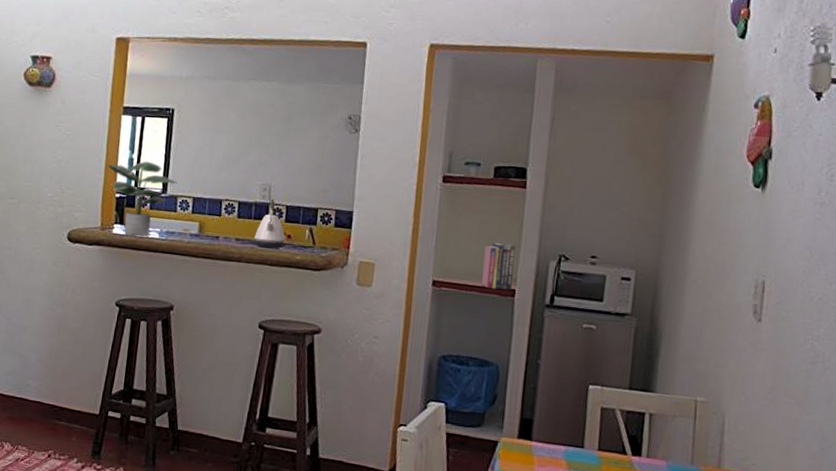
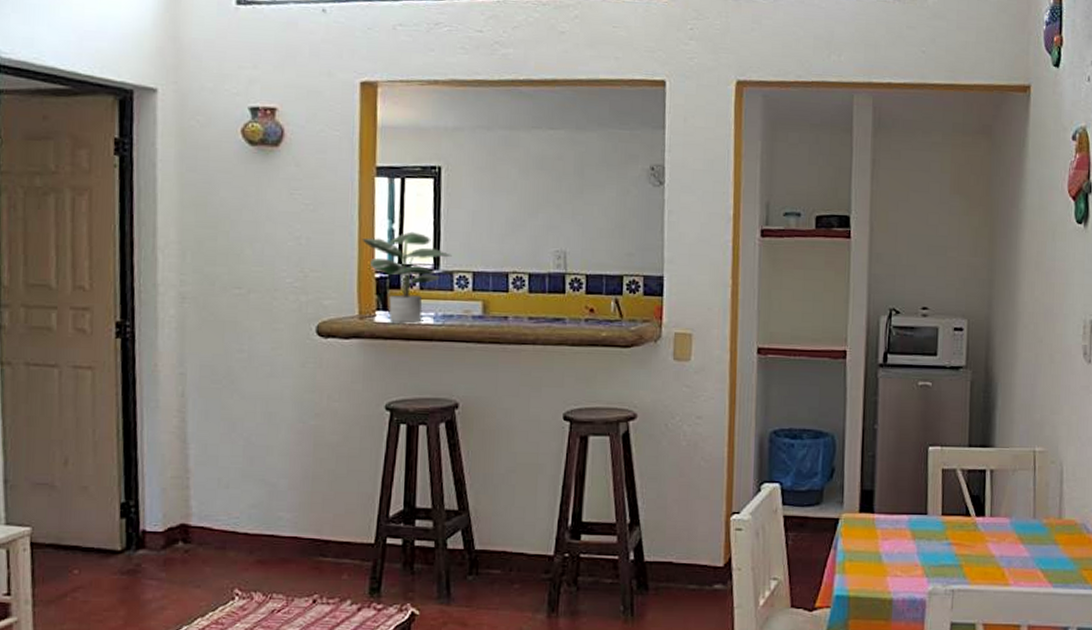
kettle: present [254,199,286,249] -> none [551,268,588,326]
books: present [481,243,516,290] -> none [809,300,844,352]

